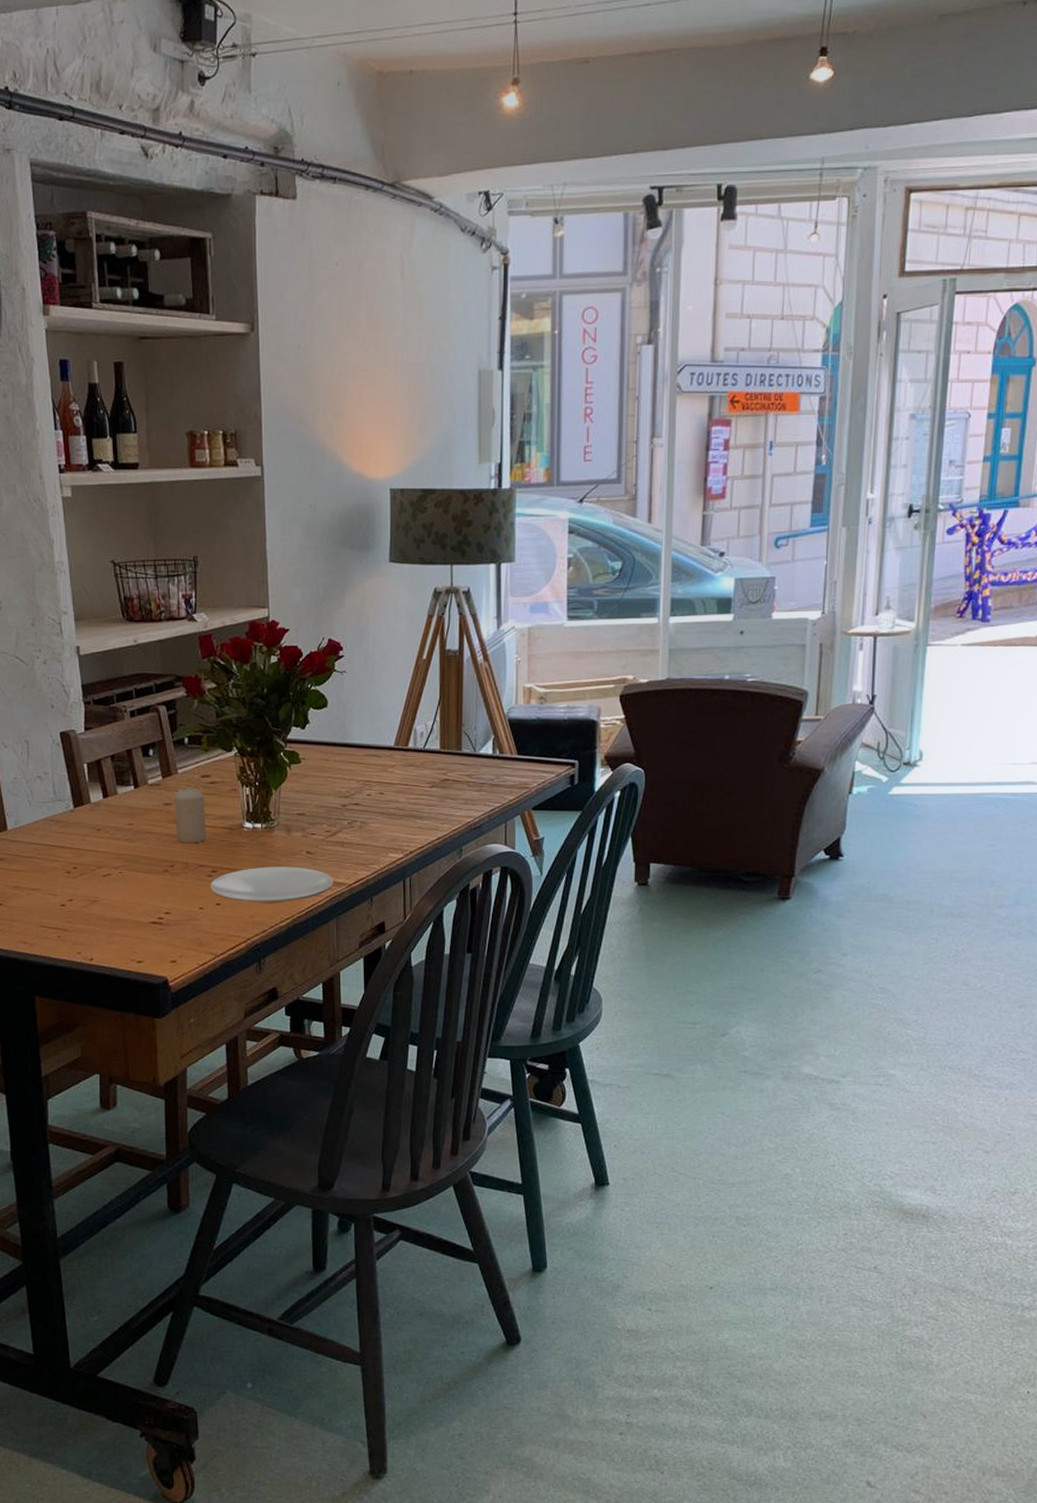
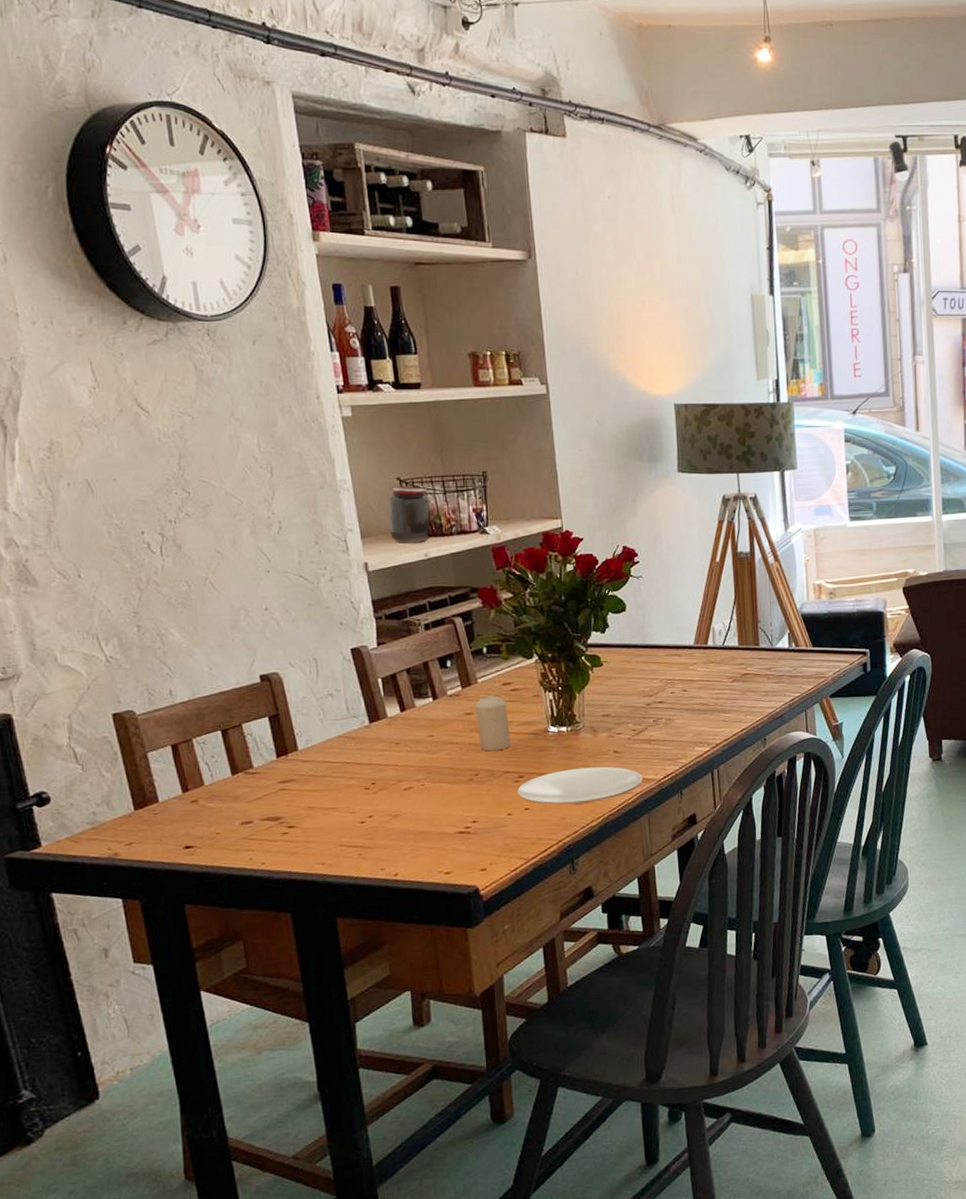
jar: none [102,570,142,629] -> present [388,486,431,545]

